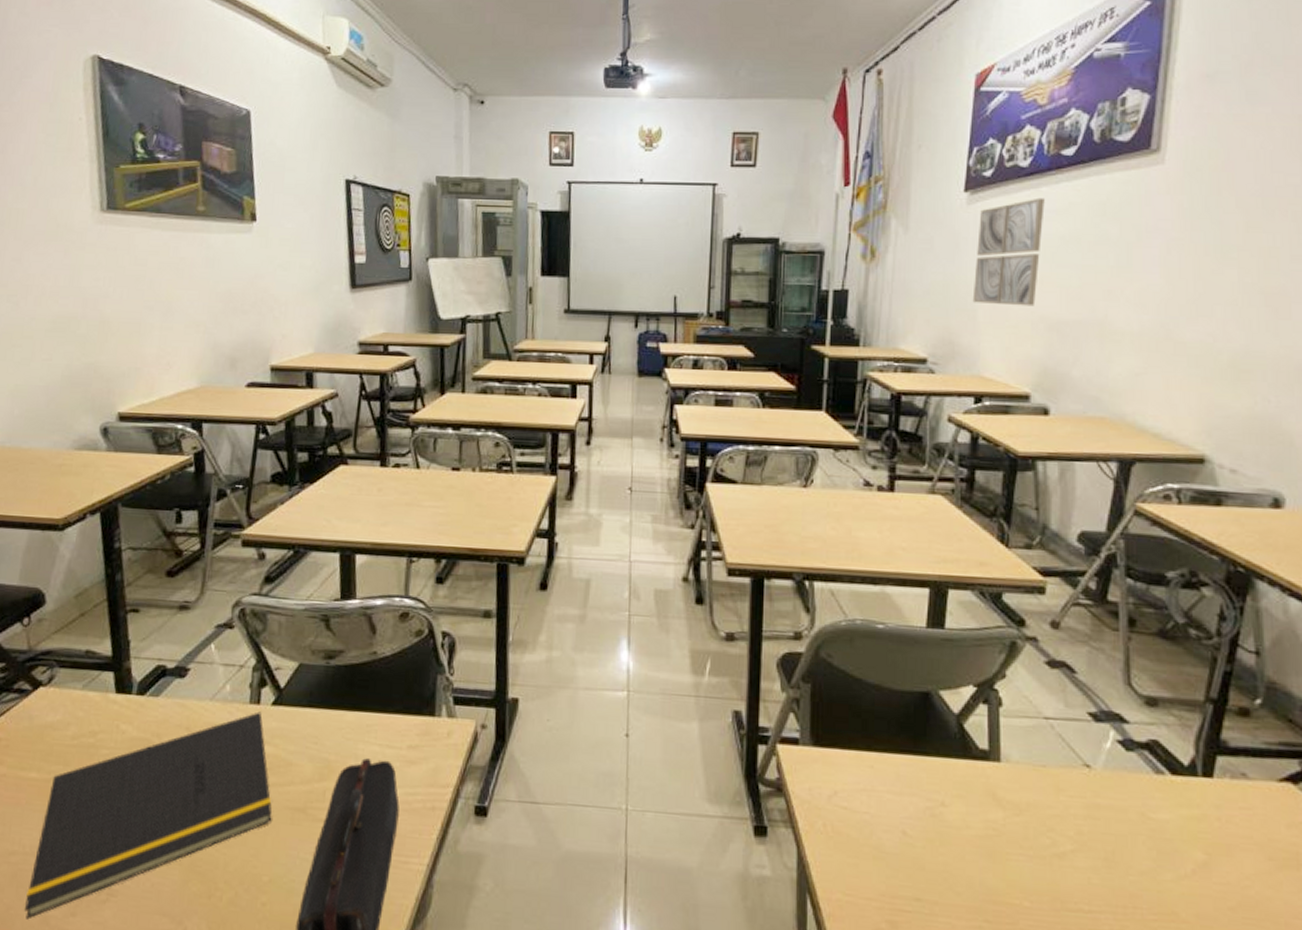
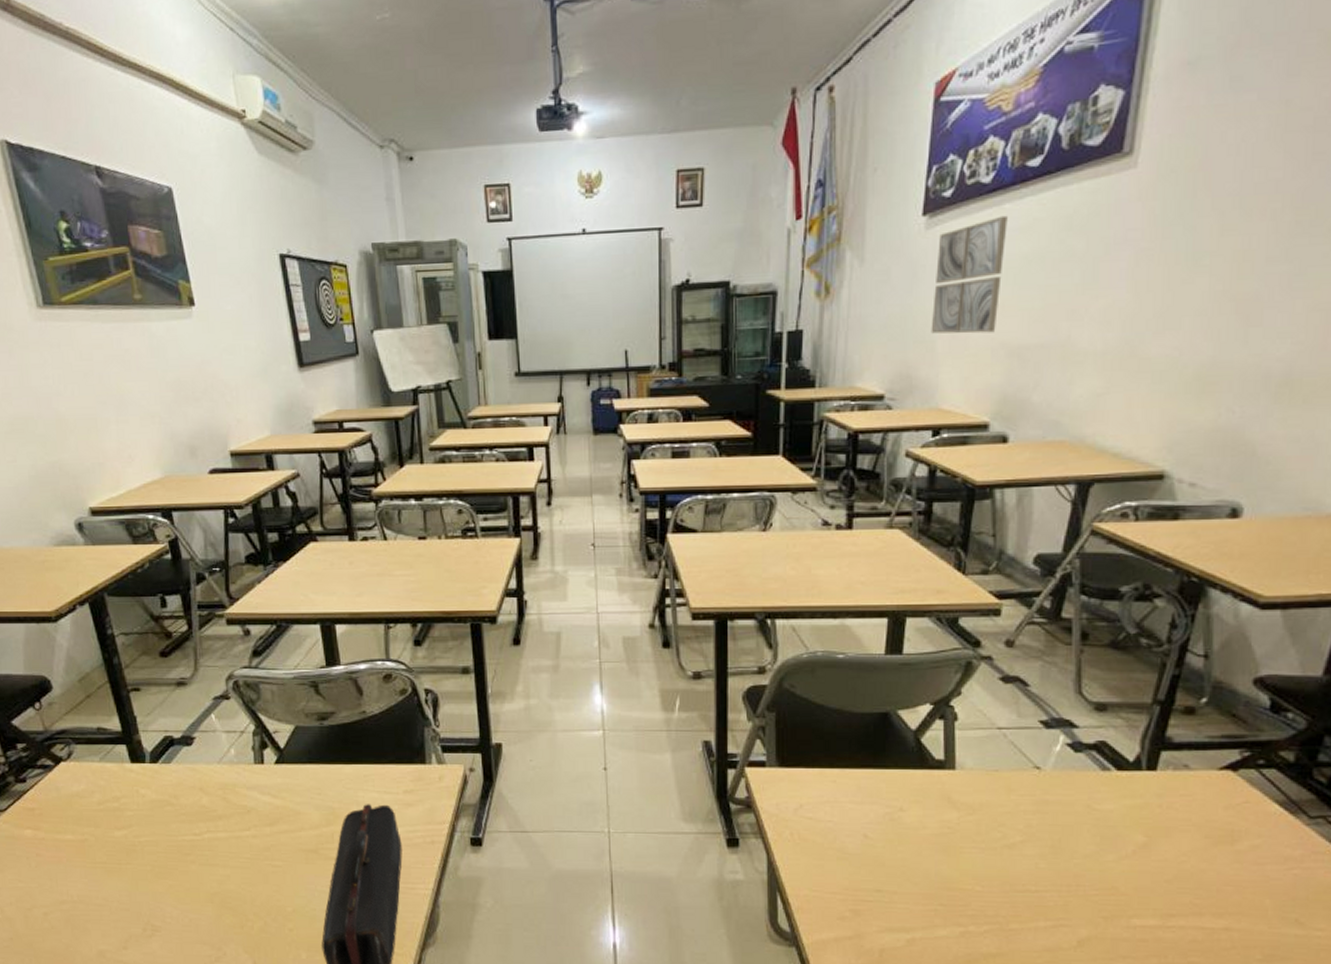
notepad: present [25,711,272,920] -> none [81,770,289,954]

